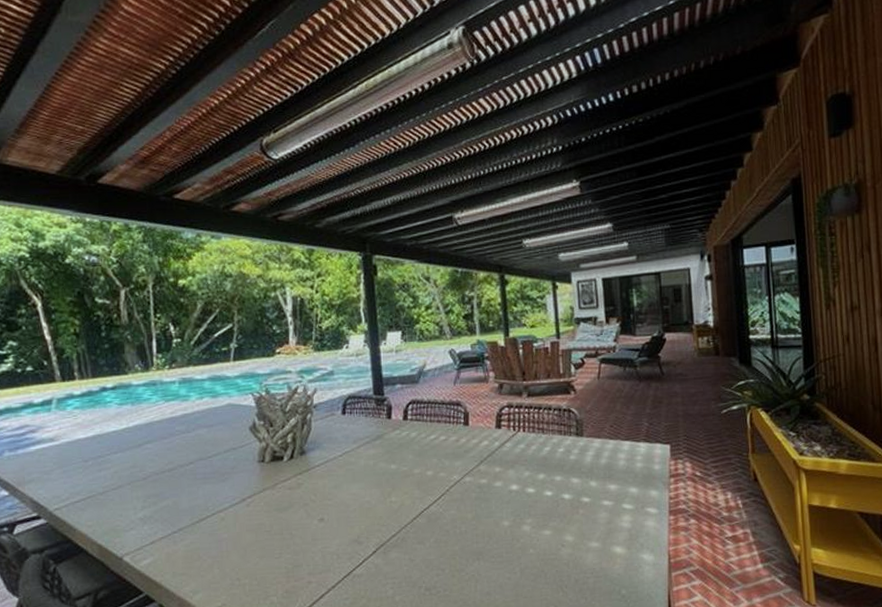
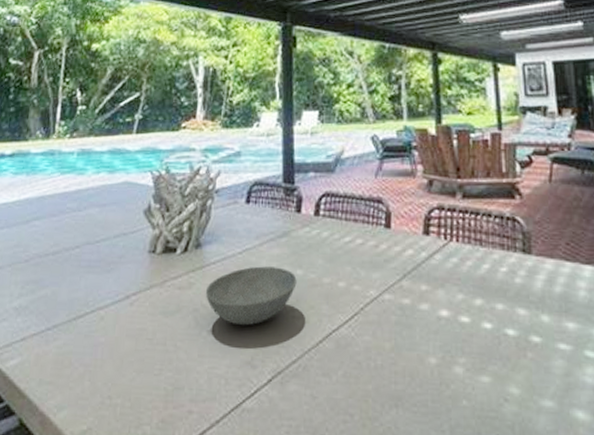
bowl: none [313,464,392,513] -> present [205,266,297,326]

